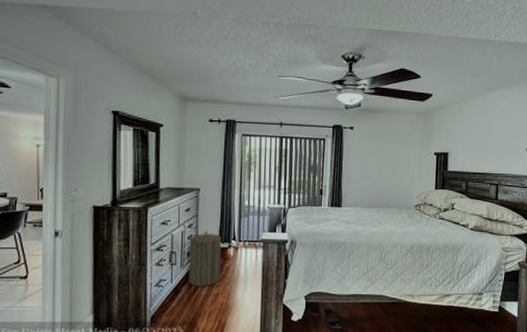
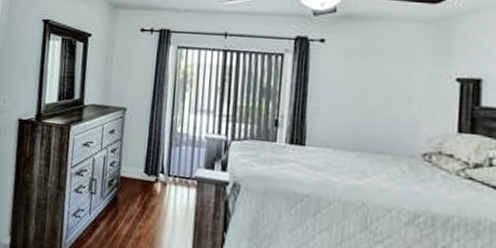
laundry hamper: present [189,230,222,287] -> none [108,157,148,226]

